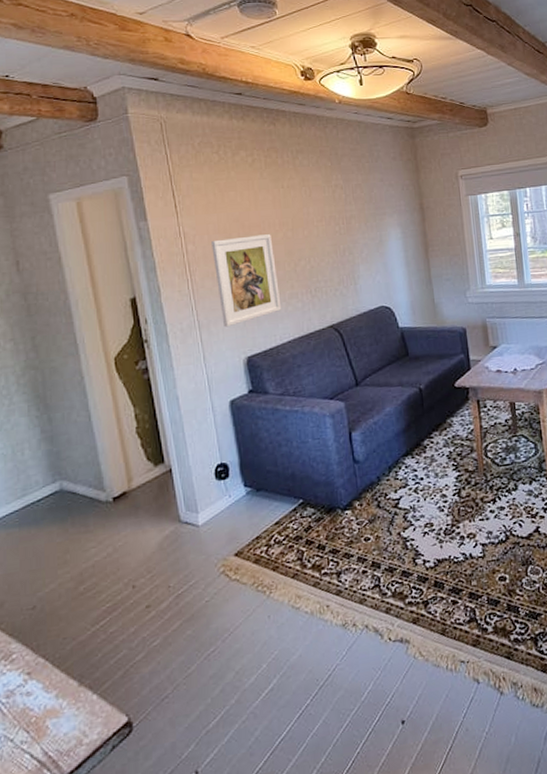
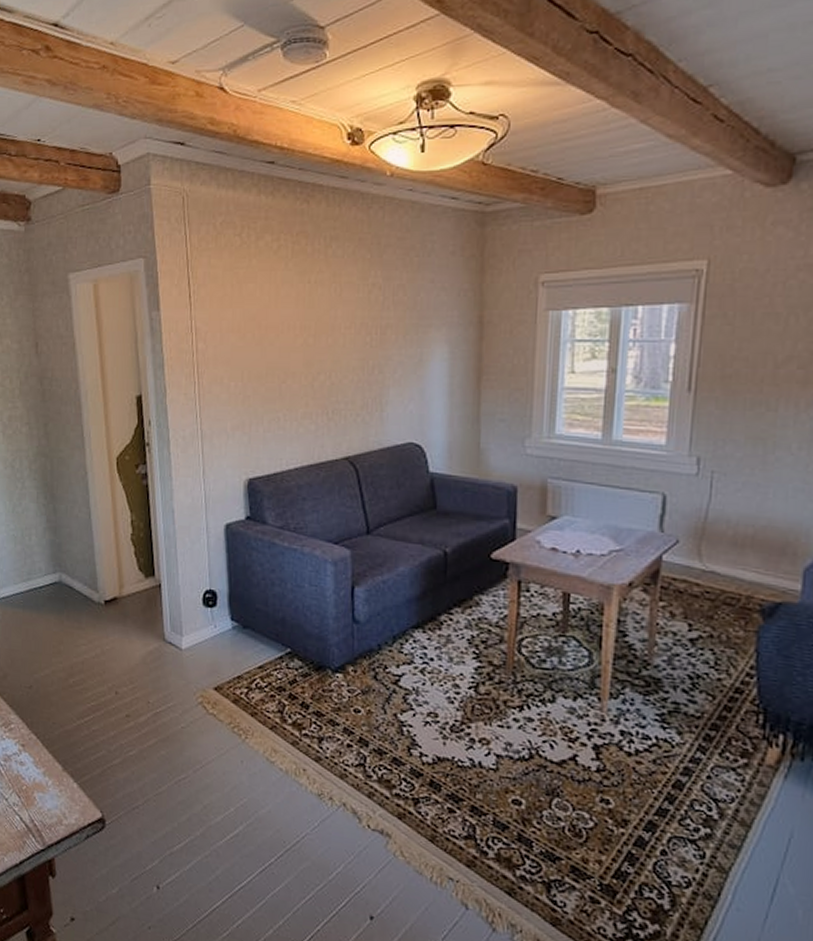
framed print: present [212,234,282,328] -> none [223,338,292,442]

